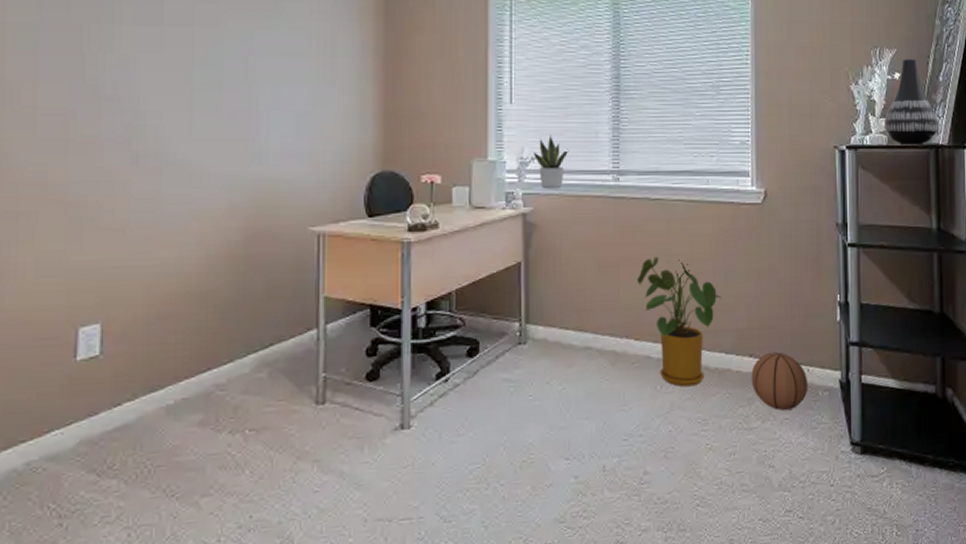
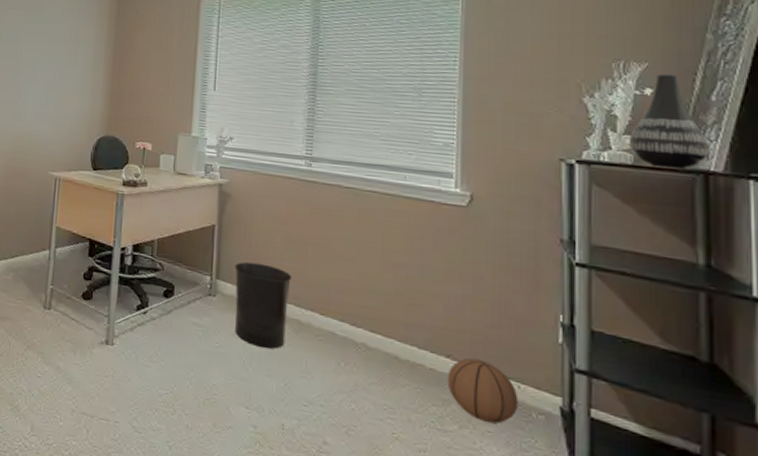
potted plant: present [534,134,570,190] -> none [232,119,265,167]
waste bin: none [545,296,605,389] -> present [234,261,291,349]
house plant: present [637,256,723,387] -> none [325,240,417,372]

